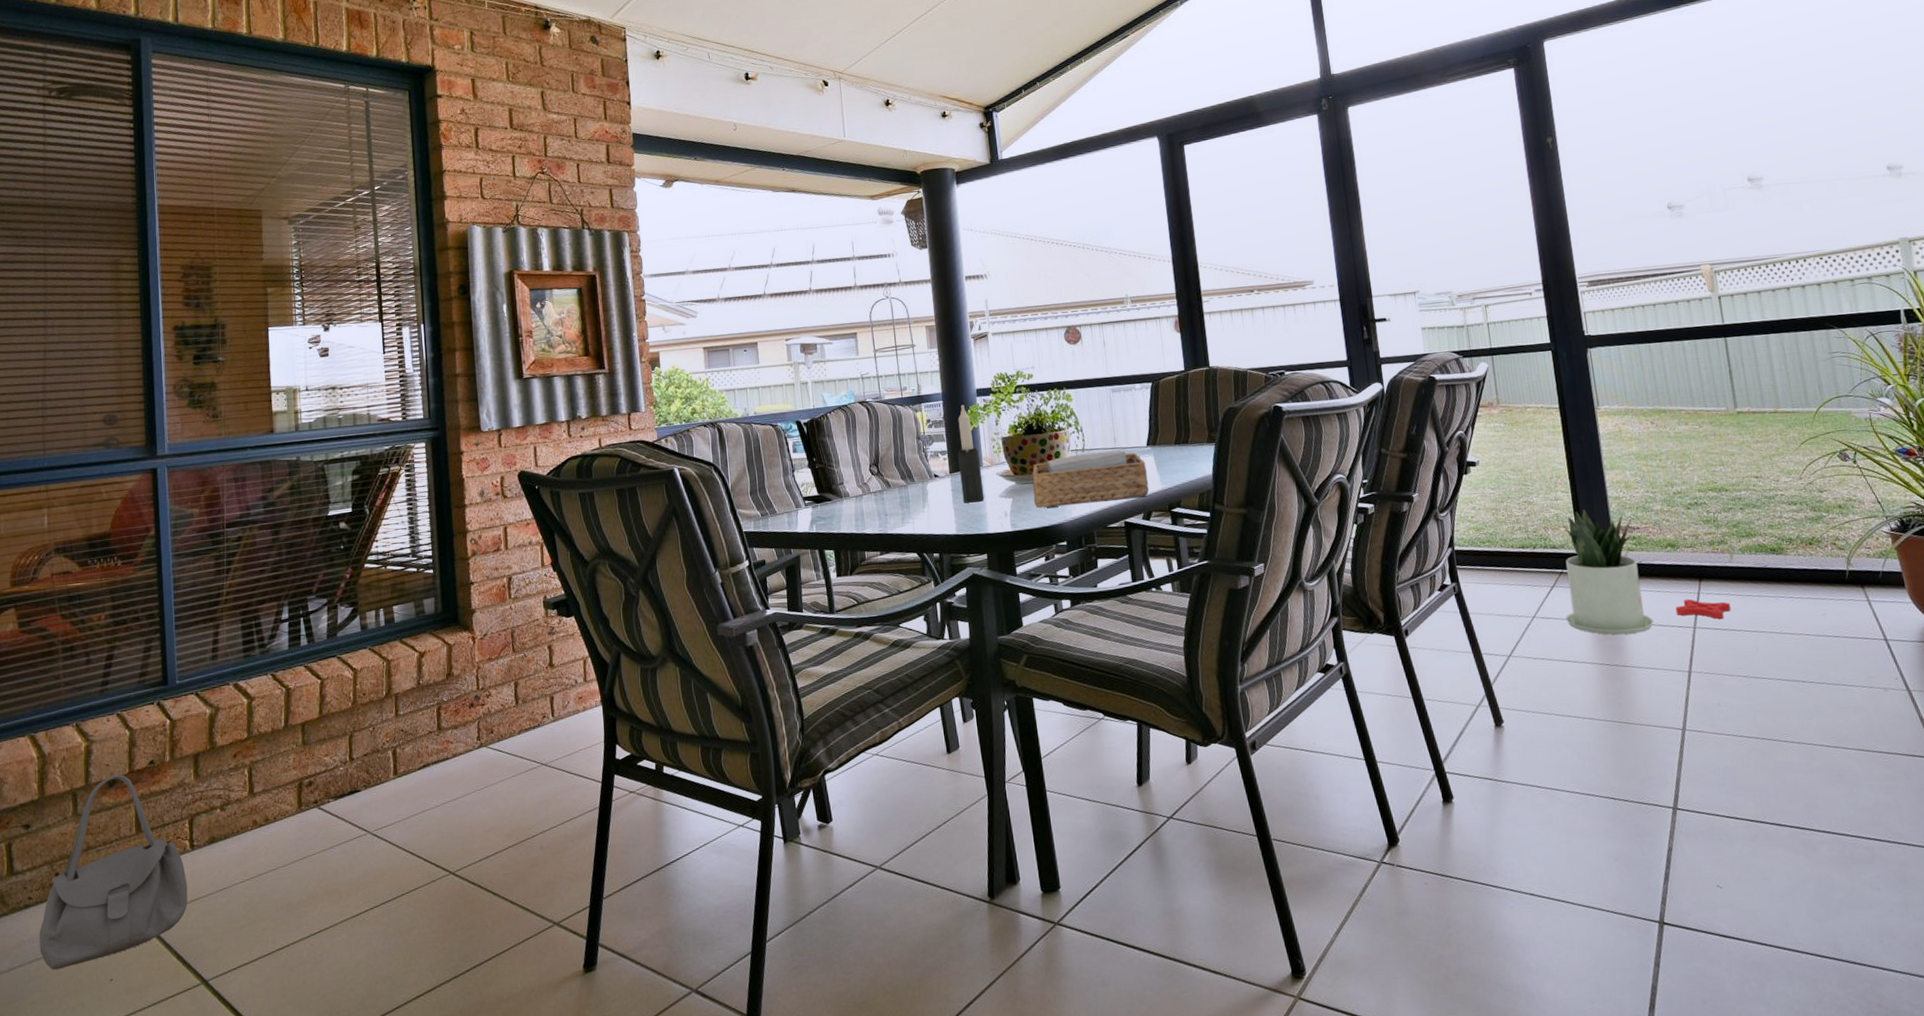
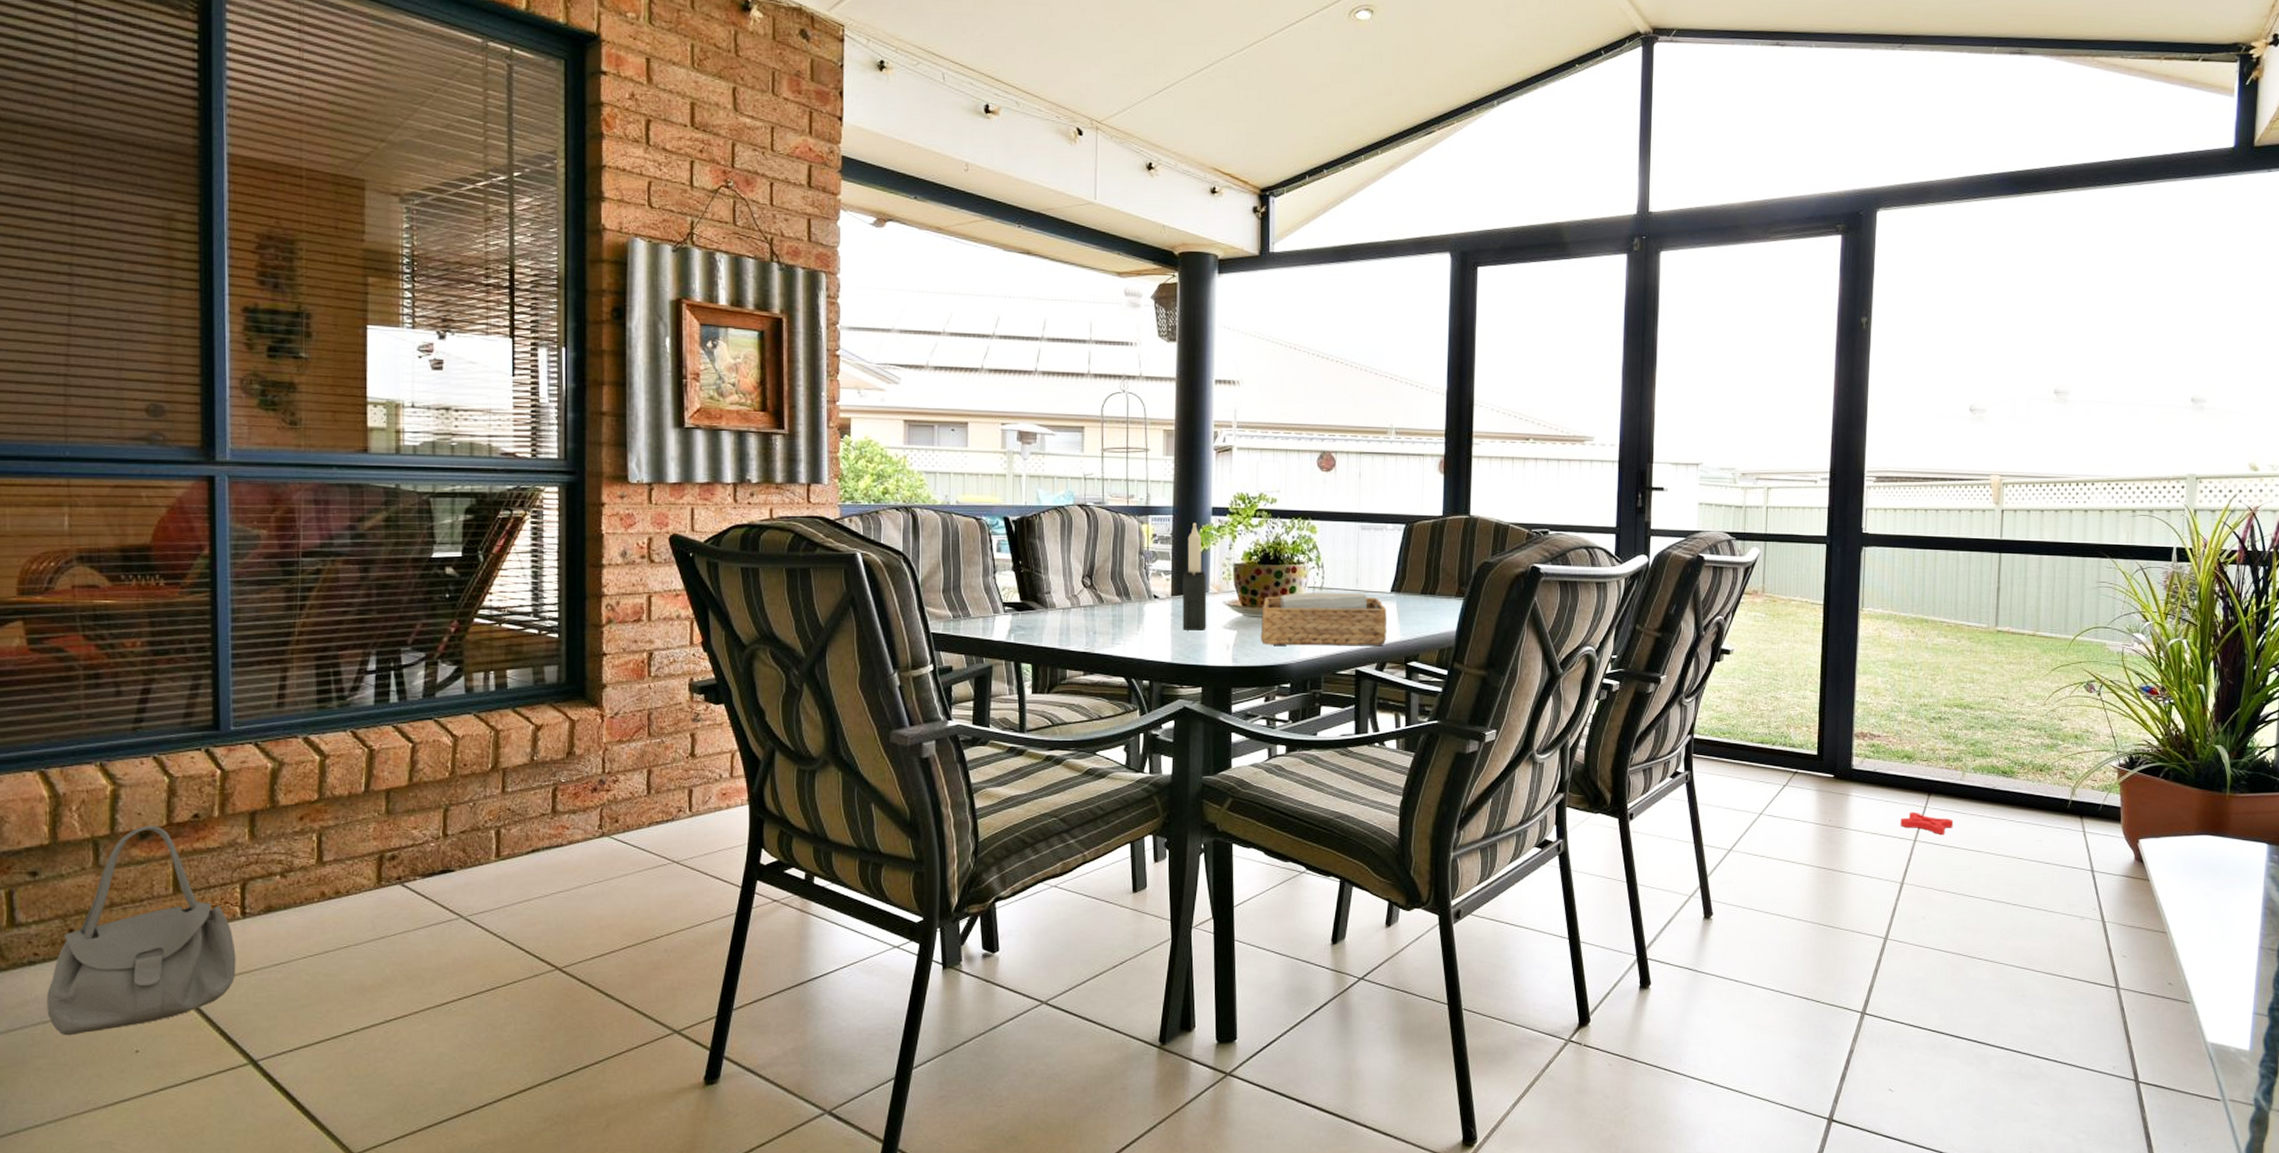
planter: present [1564,509,1654,635] -> none [1792,711,1877,840]

